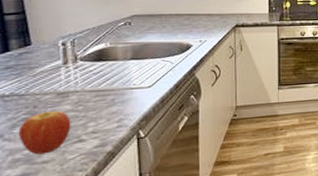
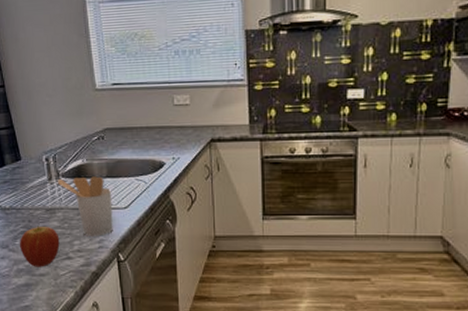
utensil holder: none [73,59,136,117] -> present [57,176,113,237]

